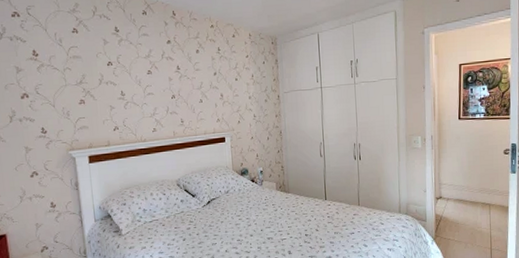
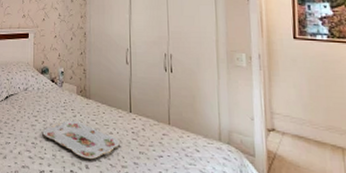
serving tray: none [246,214,318,246] -> present [42,120,120,160]

